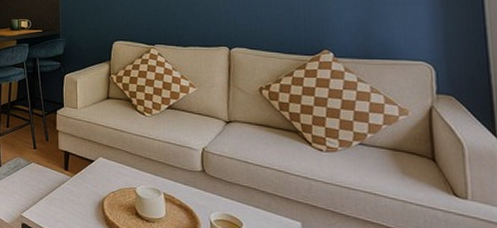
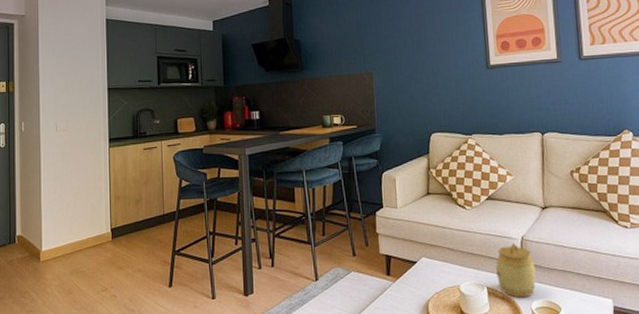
jar: none [174,153,216,208] -> present [496,243,536,298]

